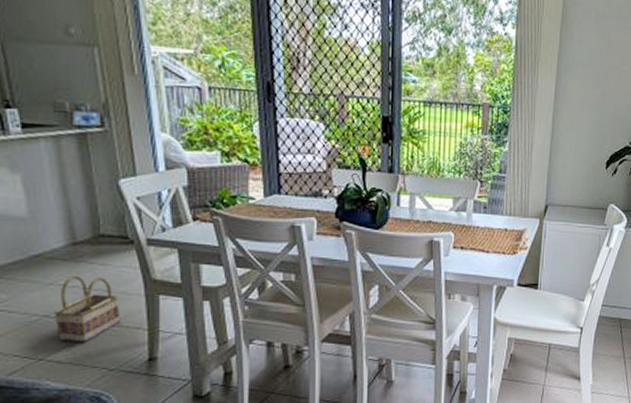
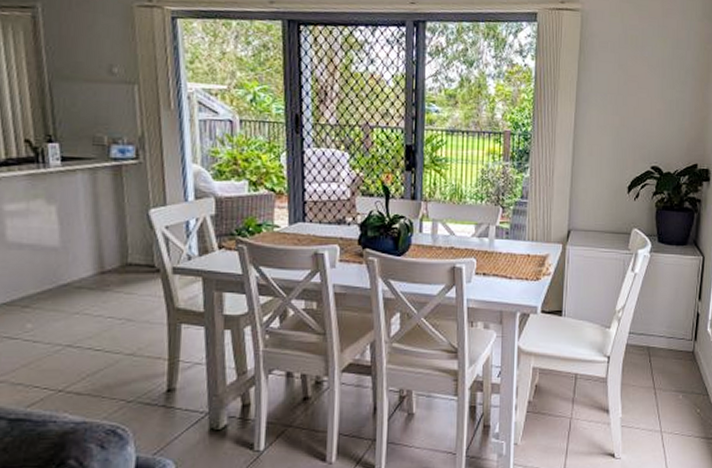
basket: present [54,275,121,342] -> none [77,304,143,372]

